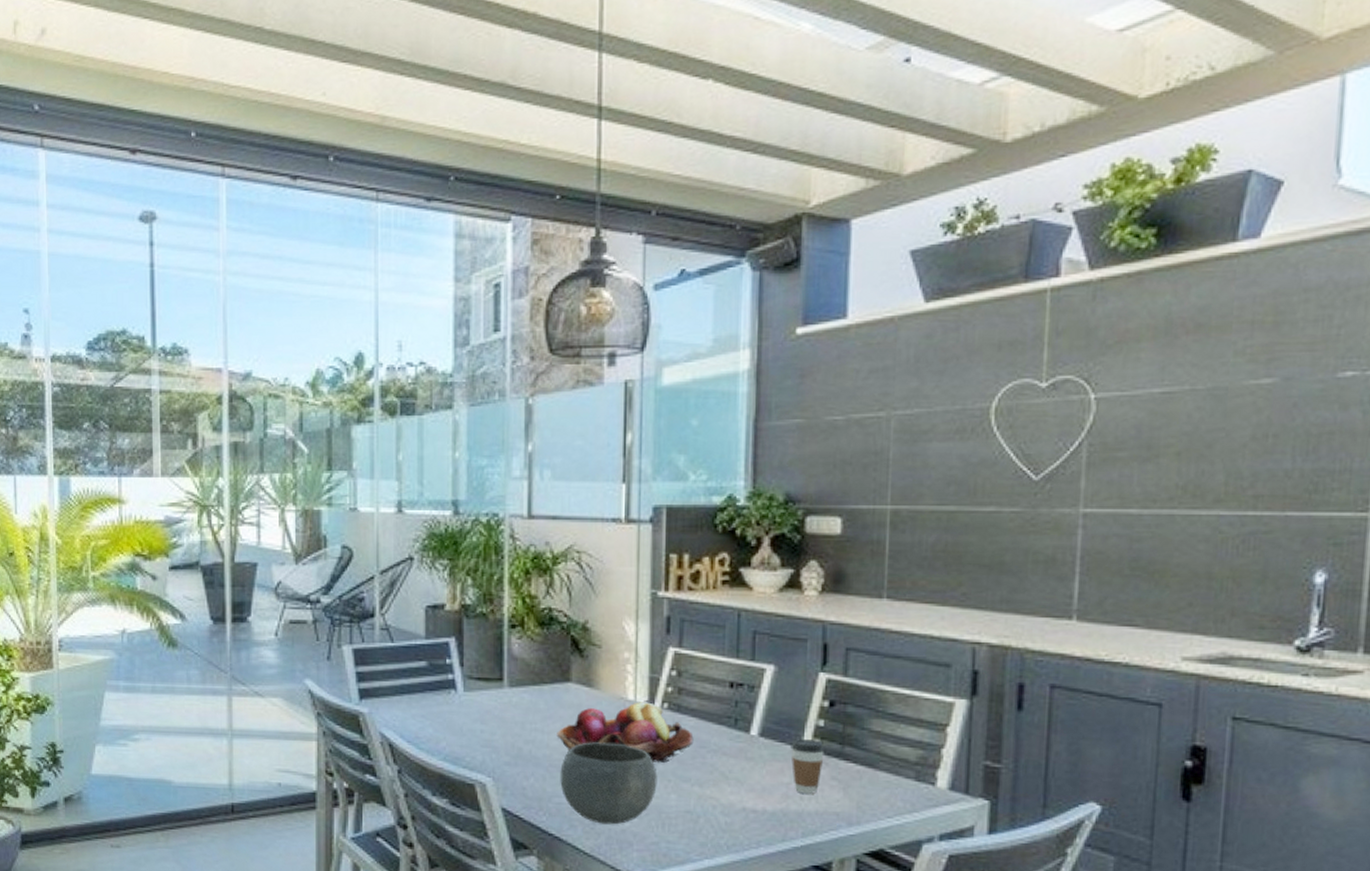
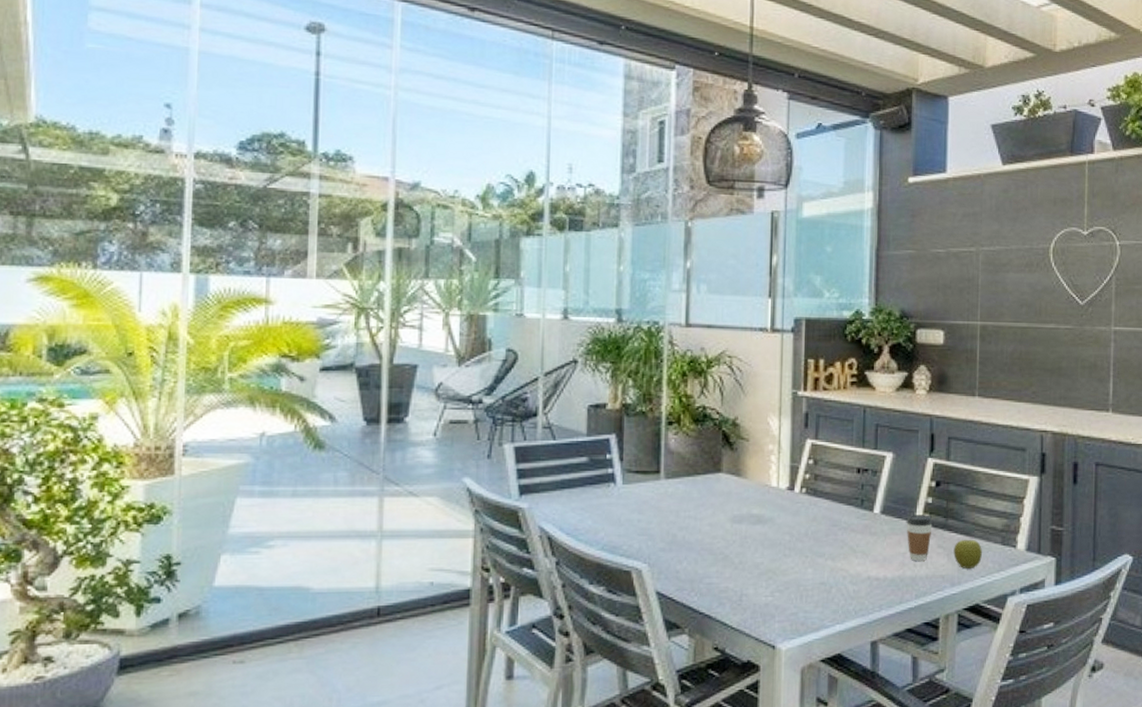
fruit basket: present [557,702,694,764] -> none [708,488,827,542]
bowl: present [560,742,657,825] -> none [711,526,797,600]
apple: none [851,771,889,808] -> present [953,539,982,570]

